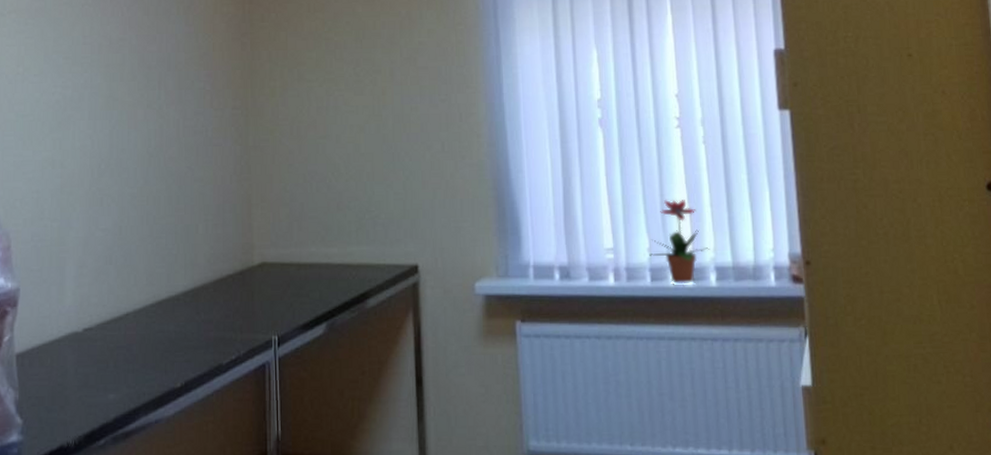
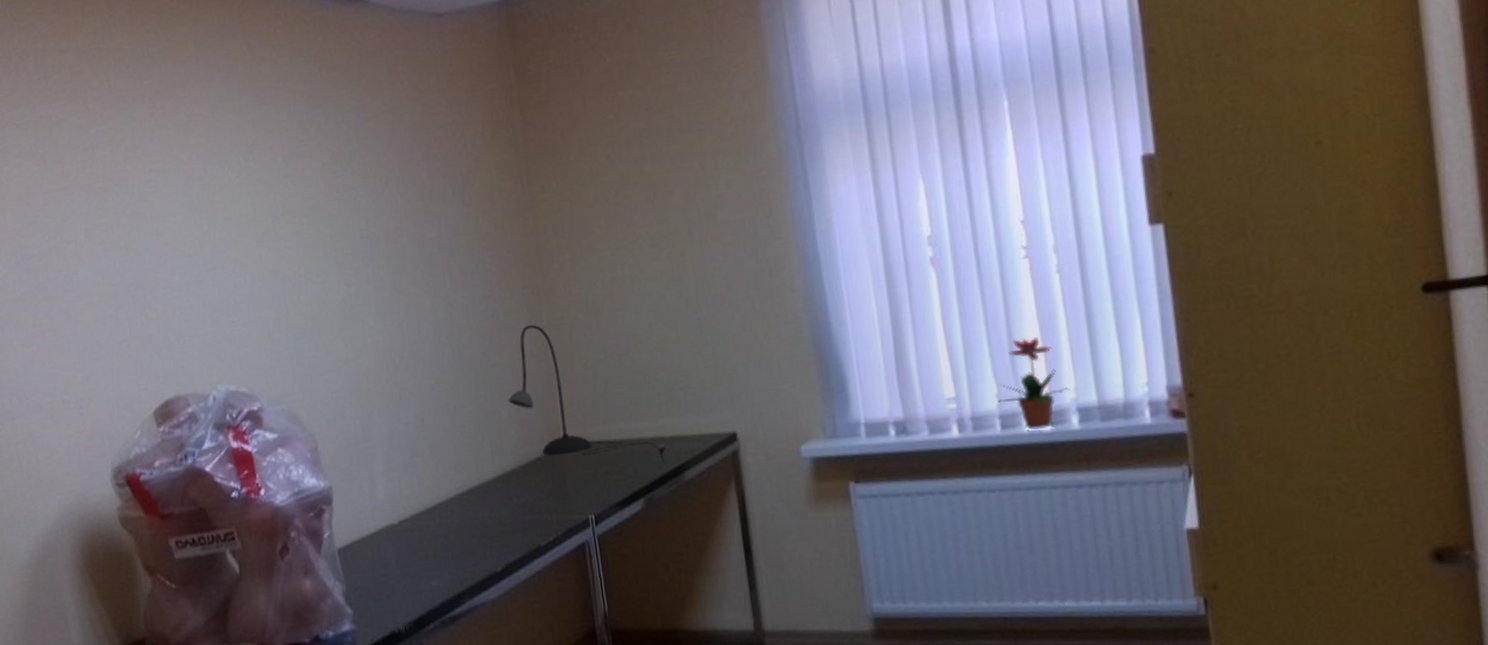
desk lamp: none [207,144,351,290] -> present [508,324,665,464]

